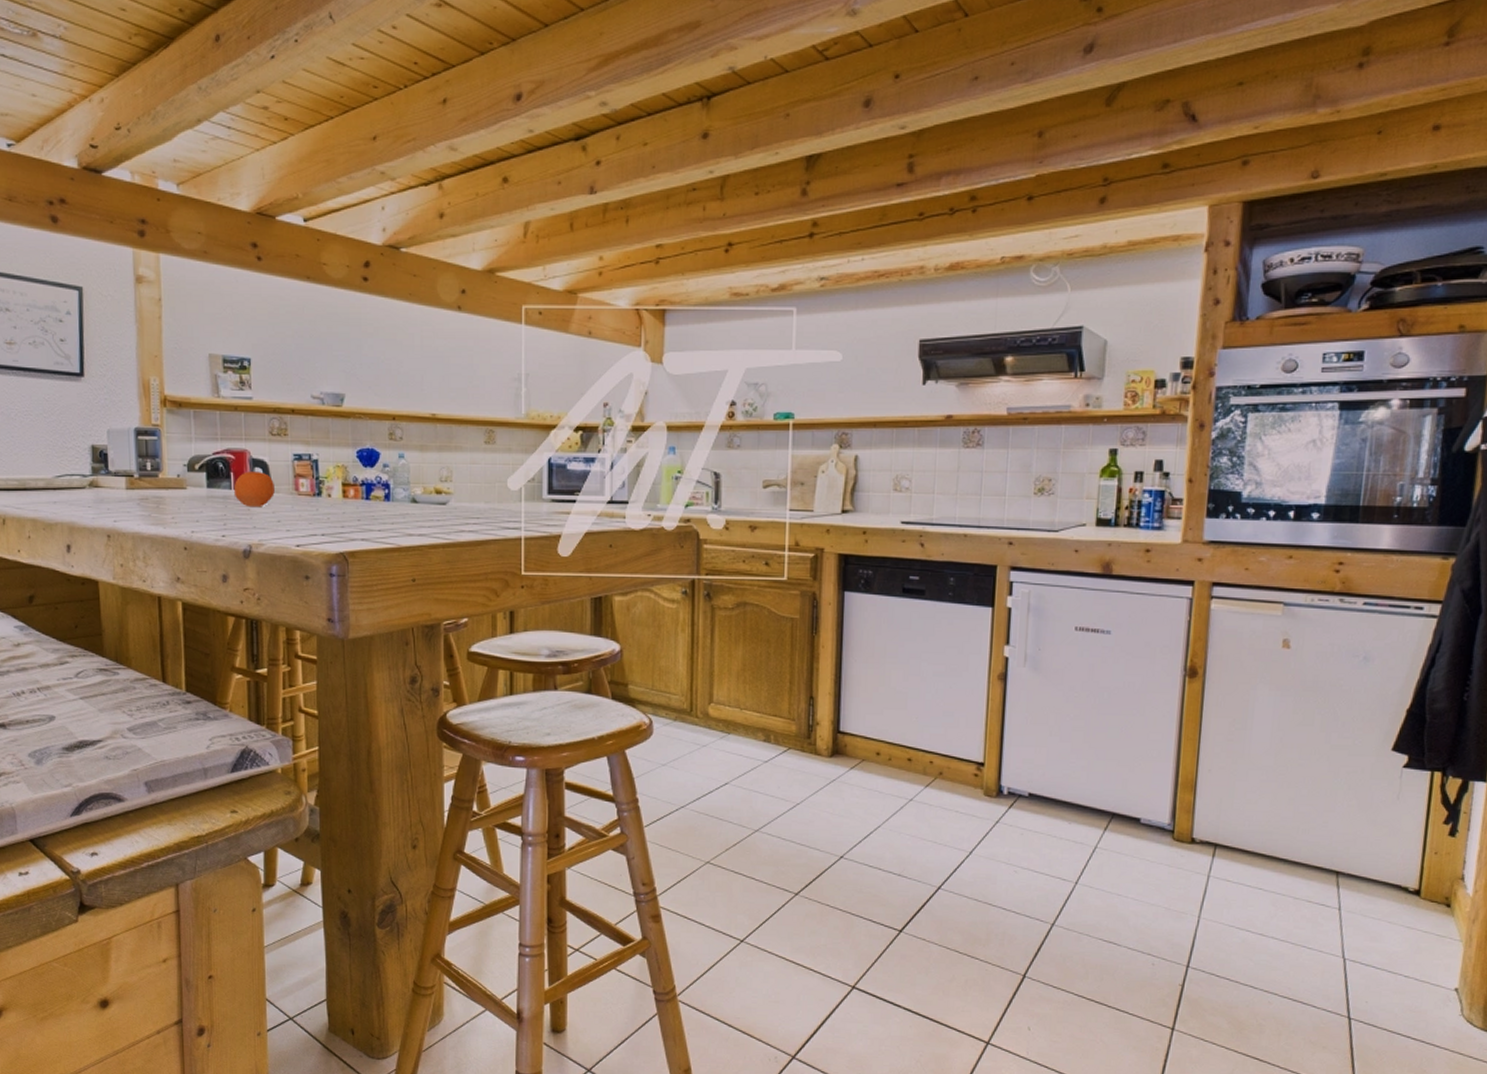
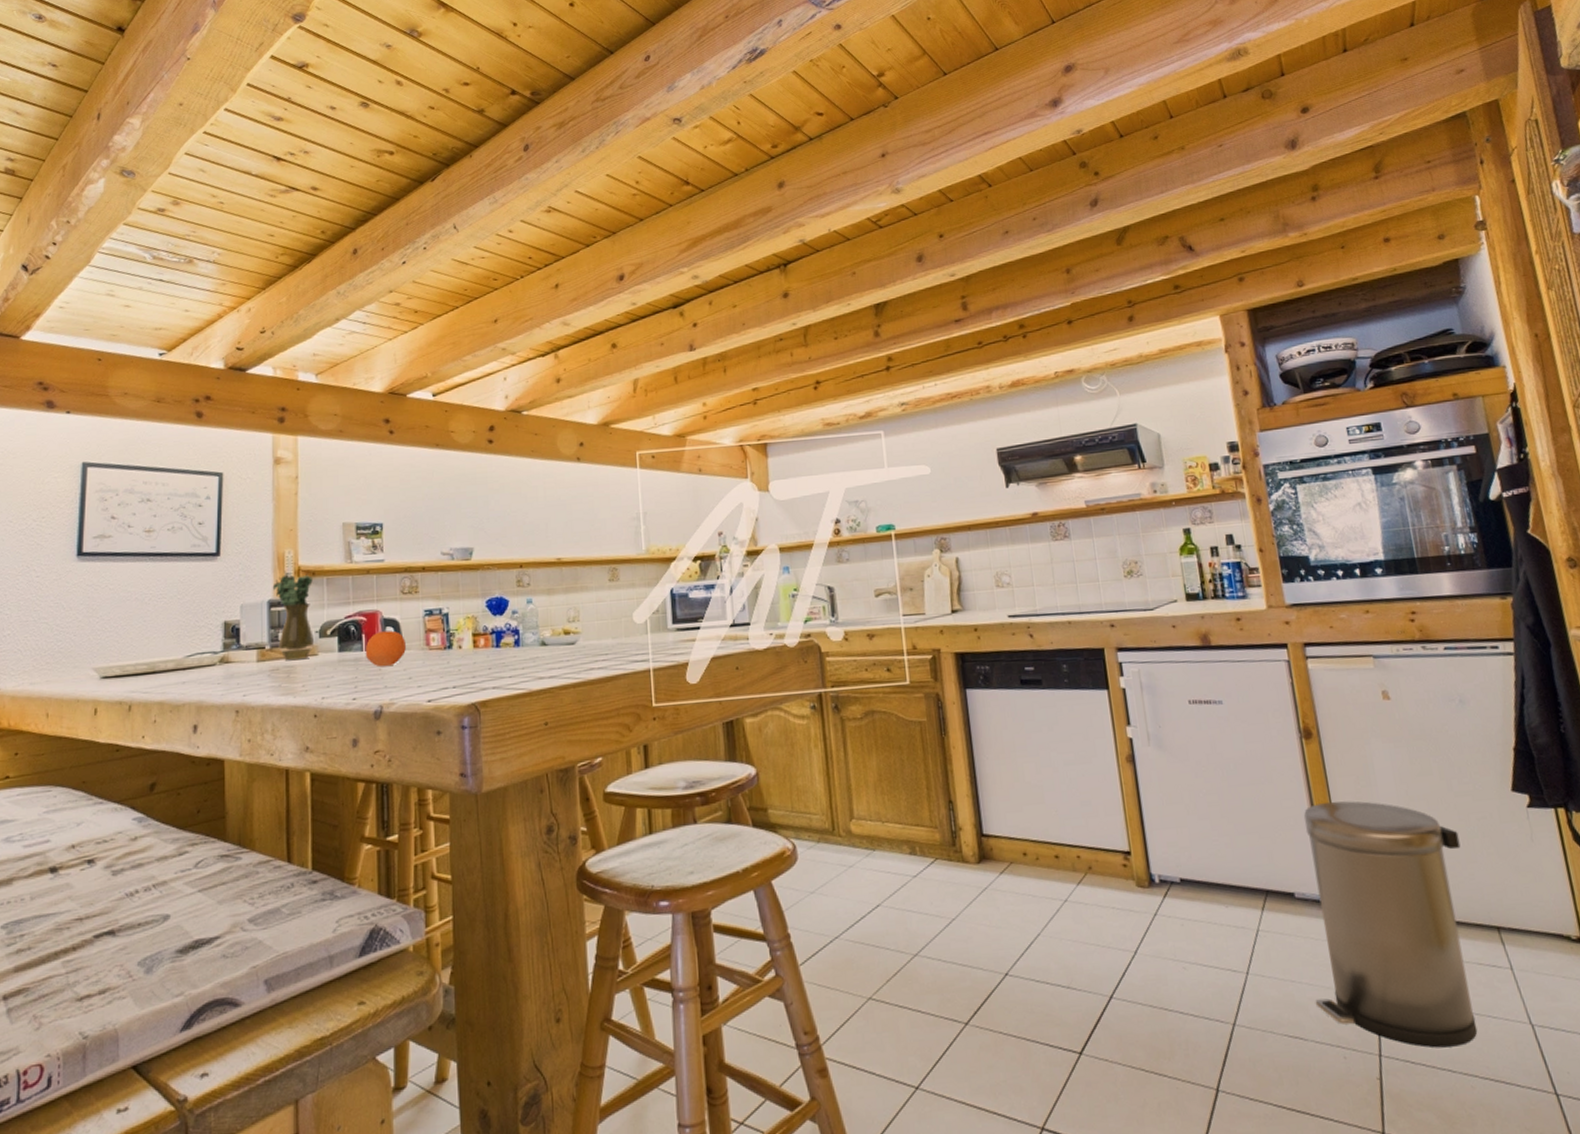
vase: none [138,399,182,492] -> present [272,570,314,661]
pedal bin: none [1136,740,1324,968] -> present [1303,801,1478,1048]

